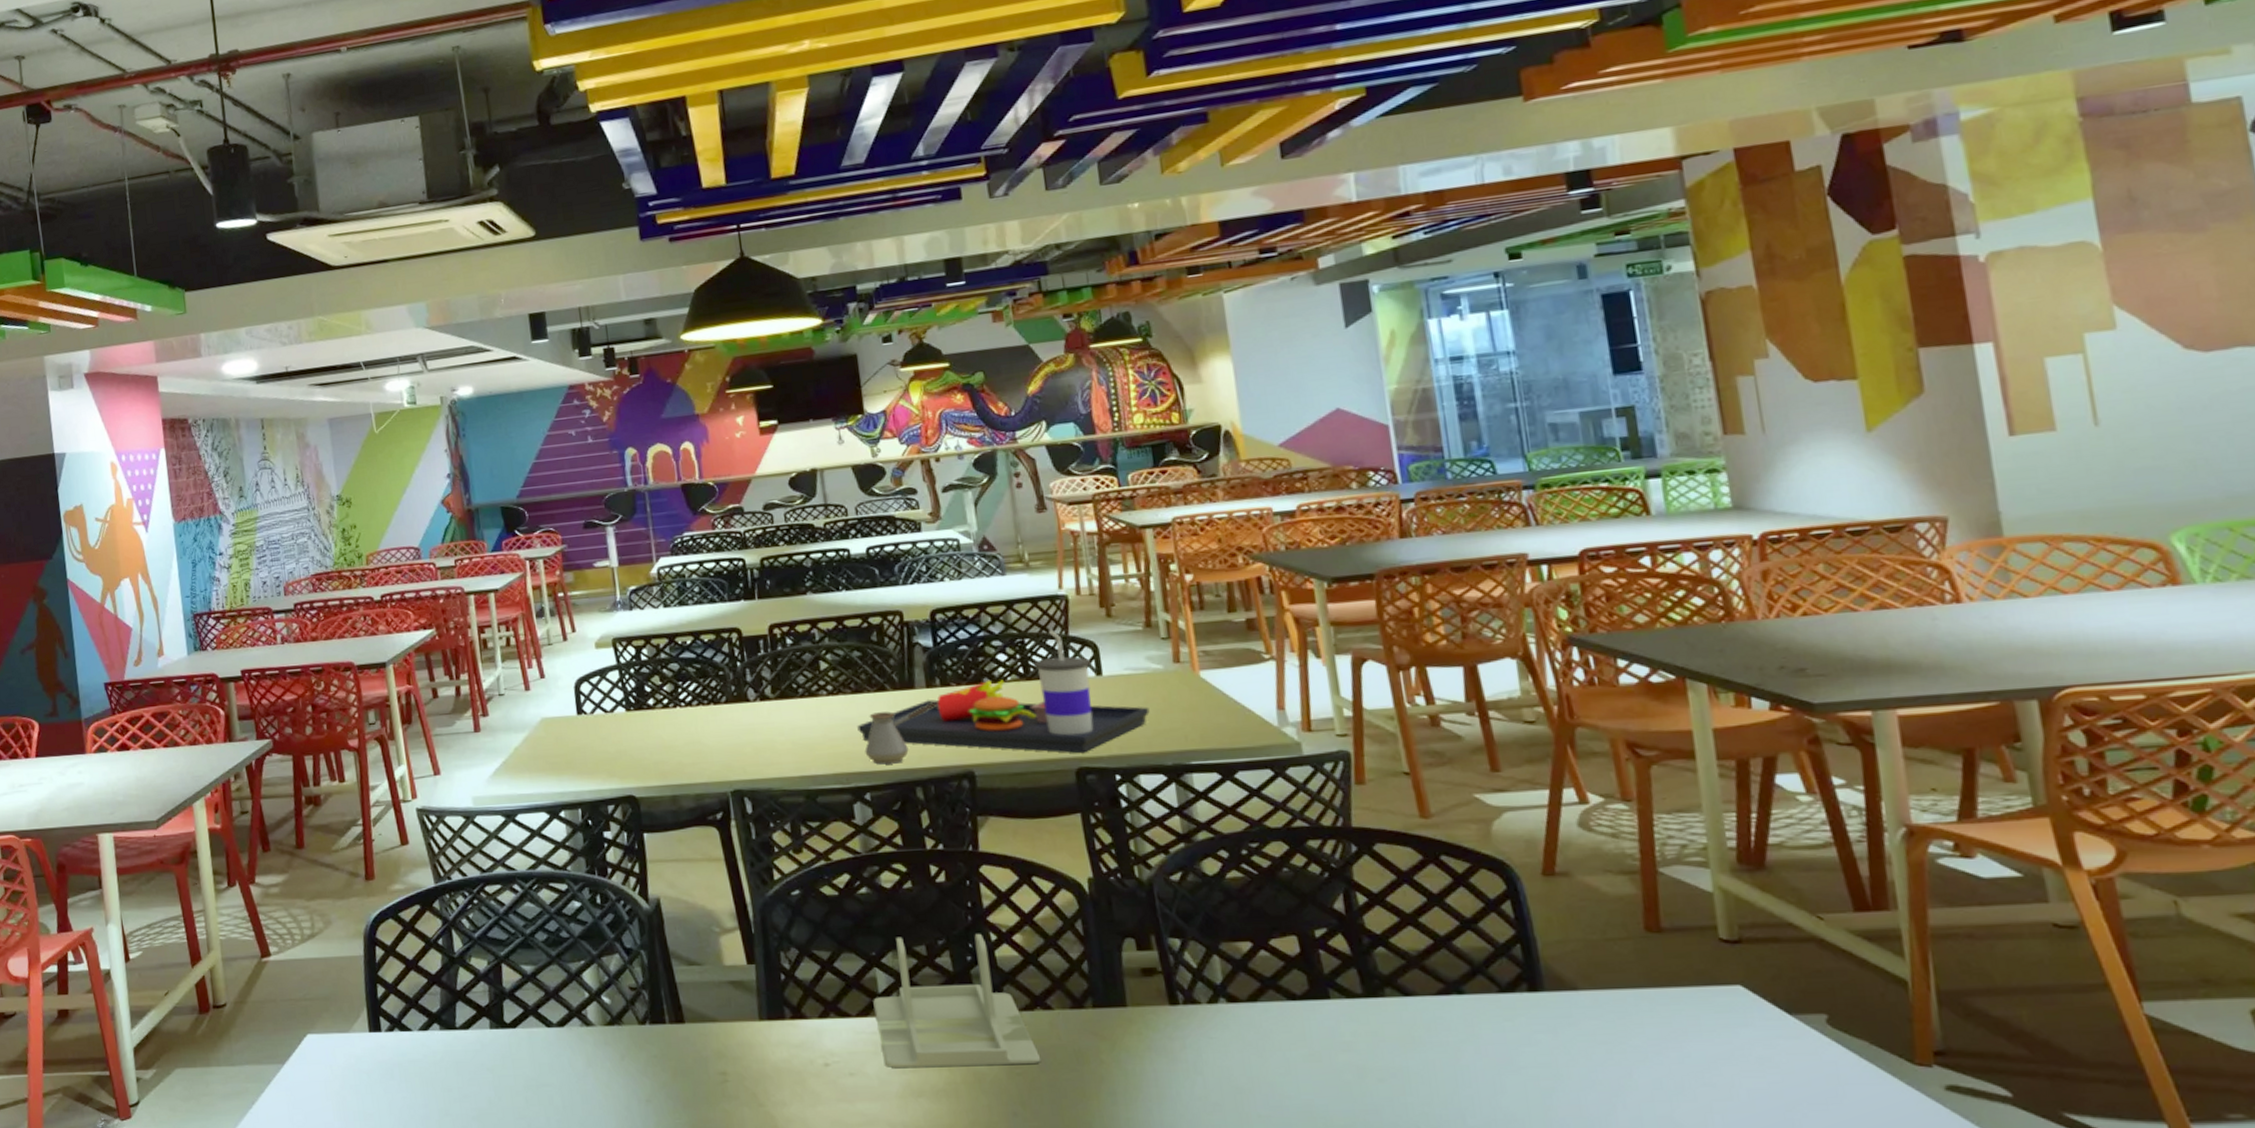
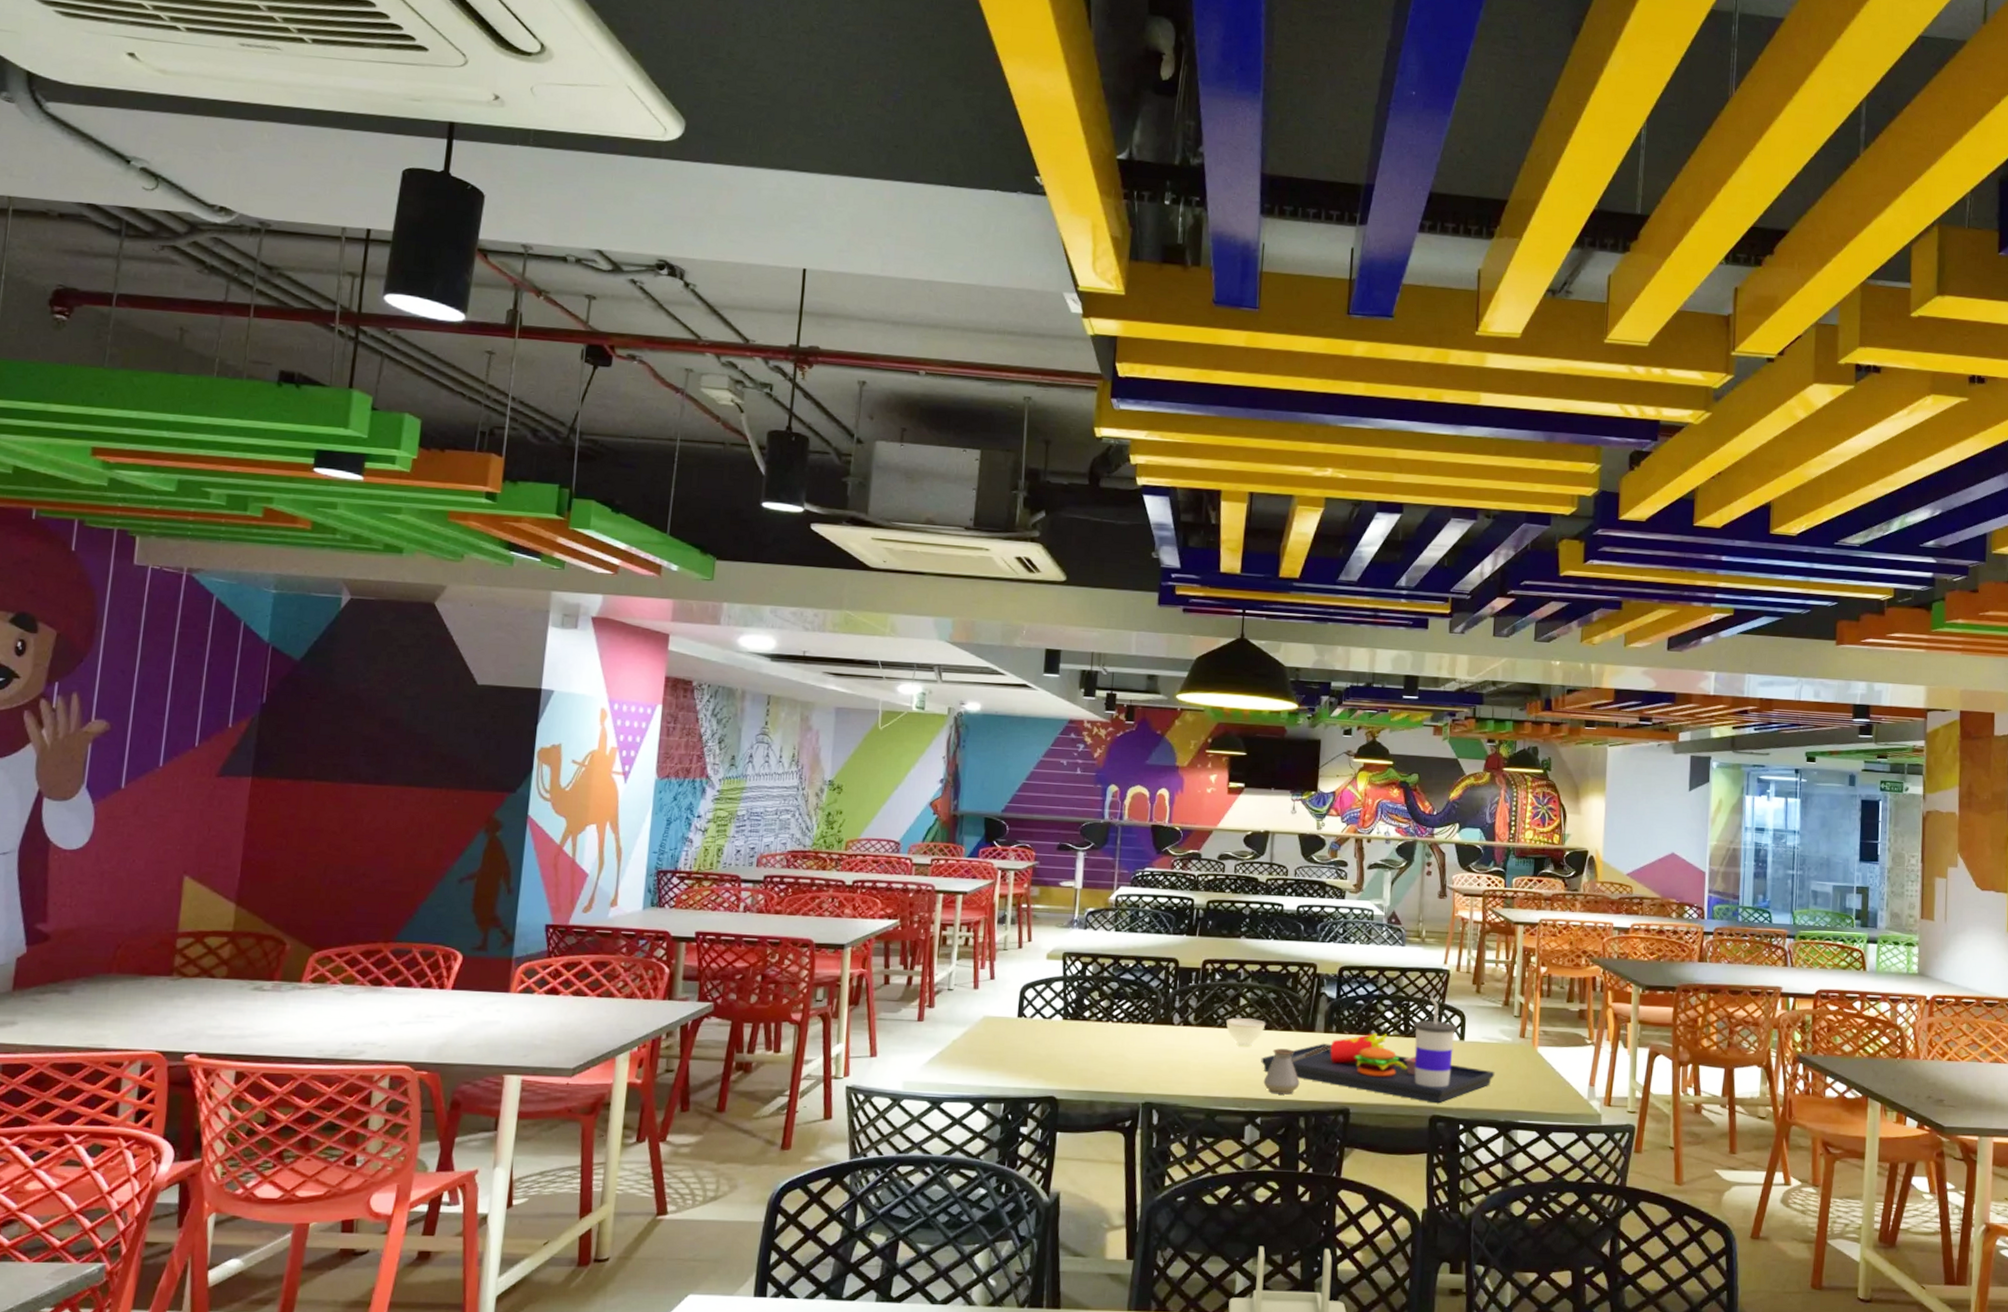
bowl: none [807,683,855,716] -> present [1225,1018,1266,1047]

